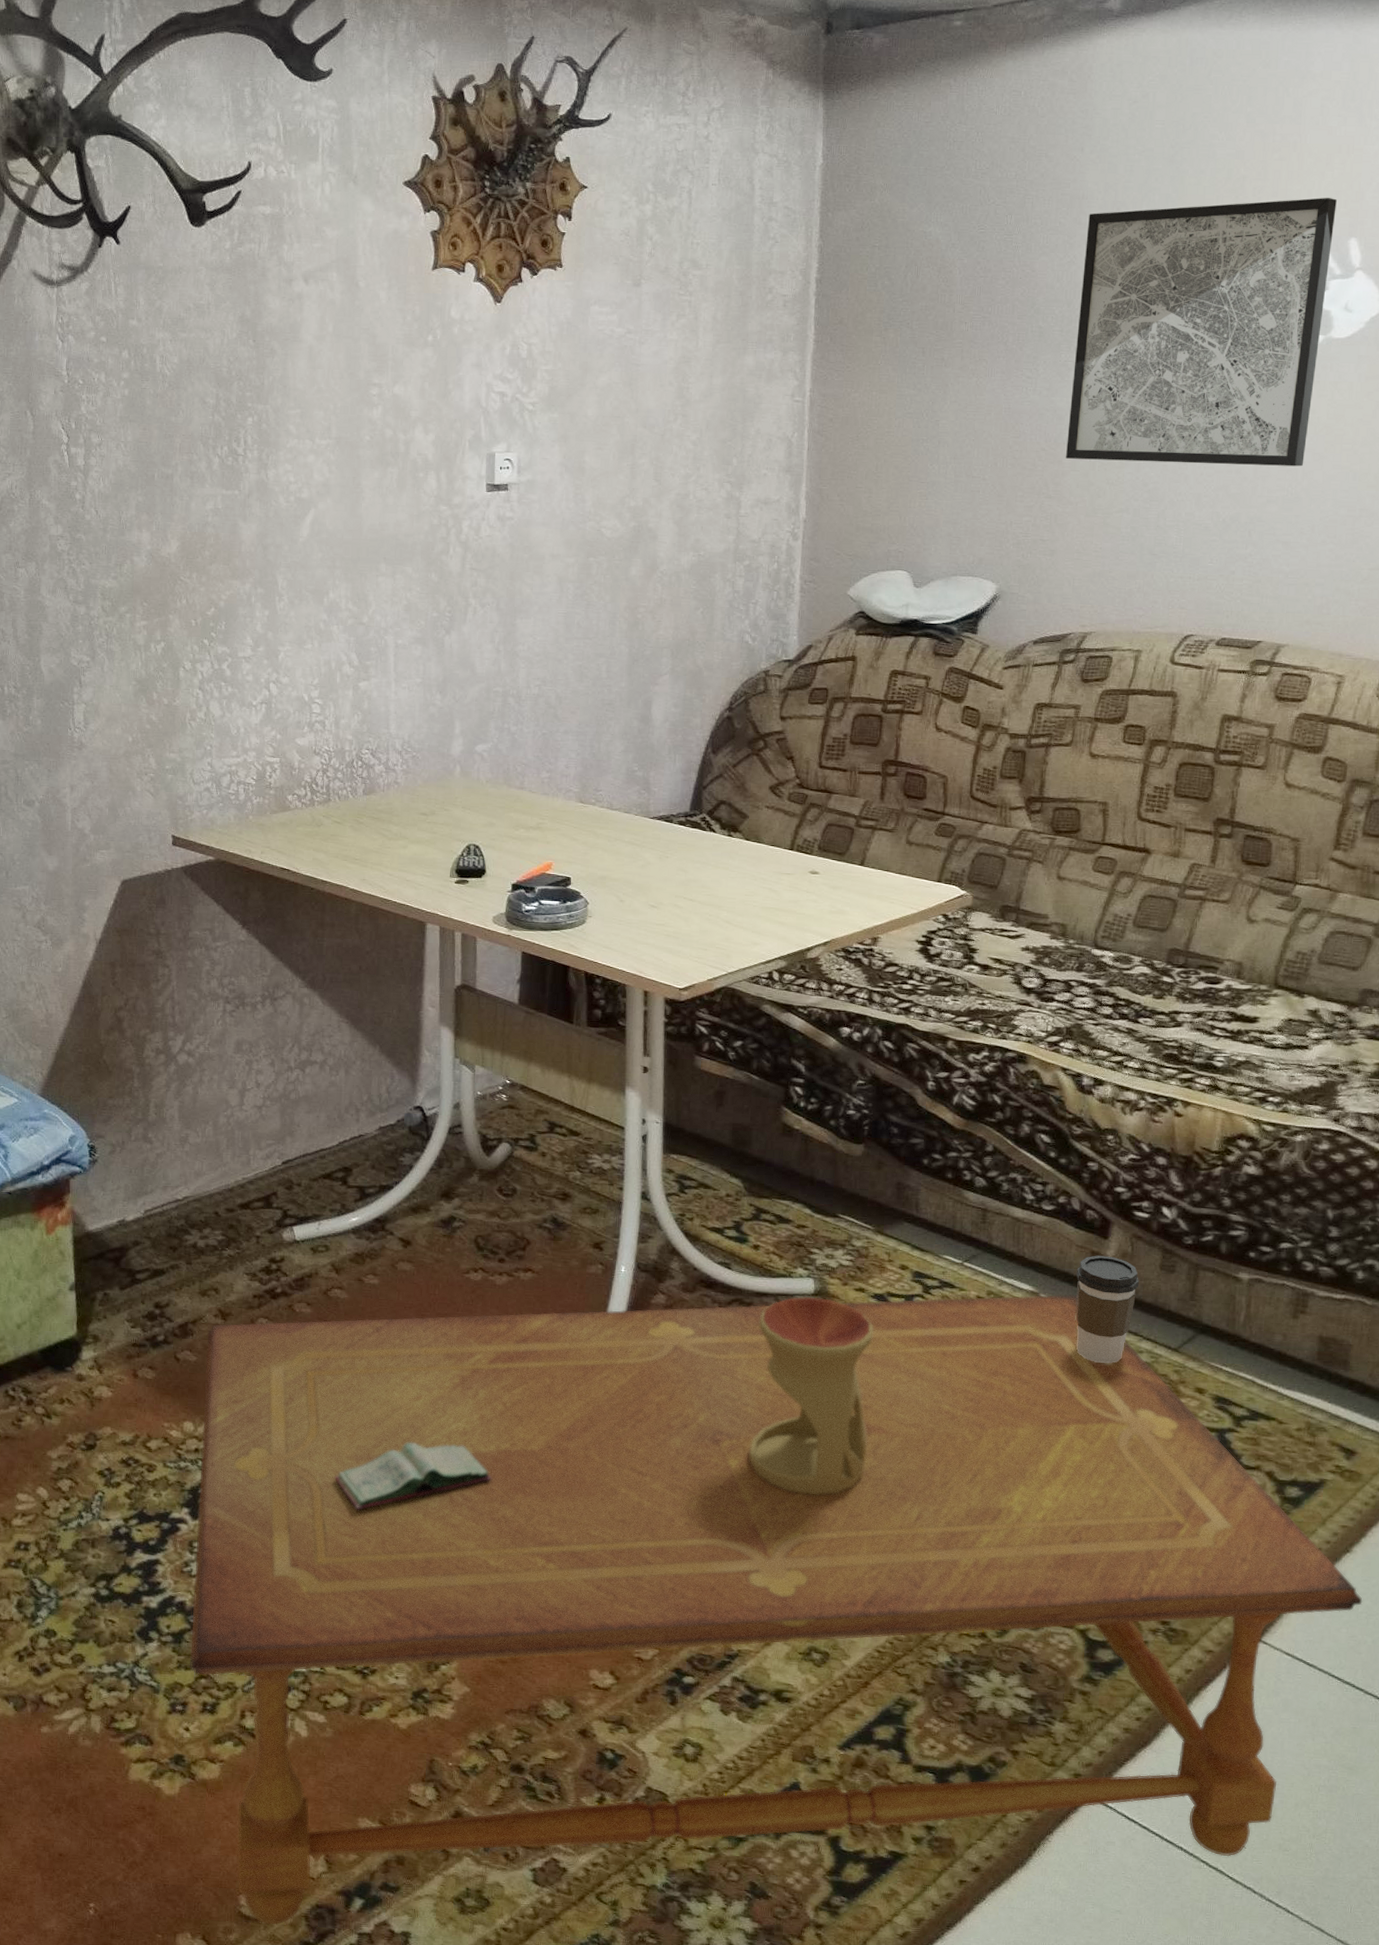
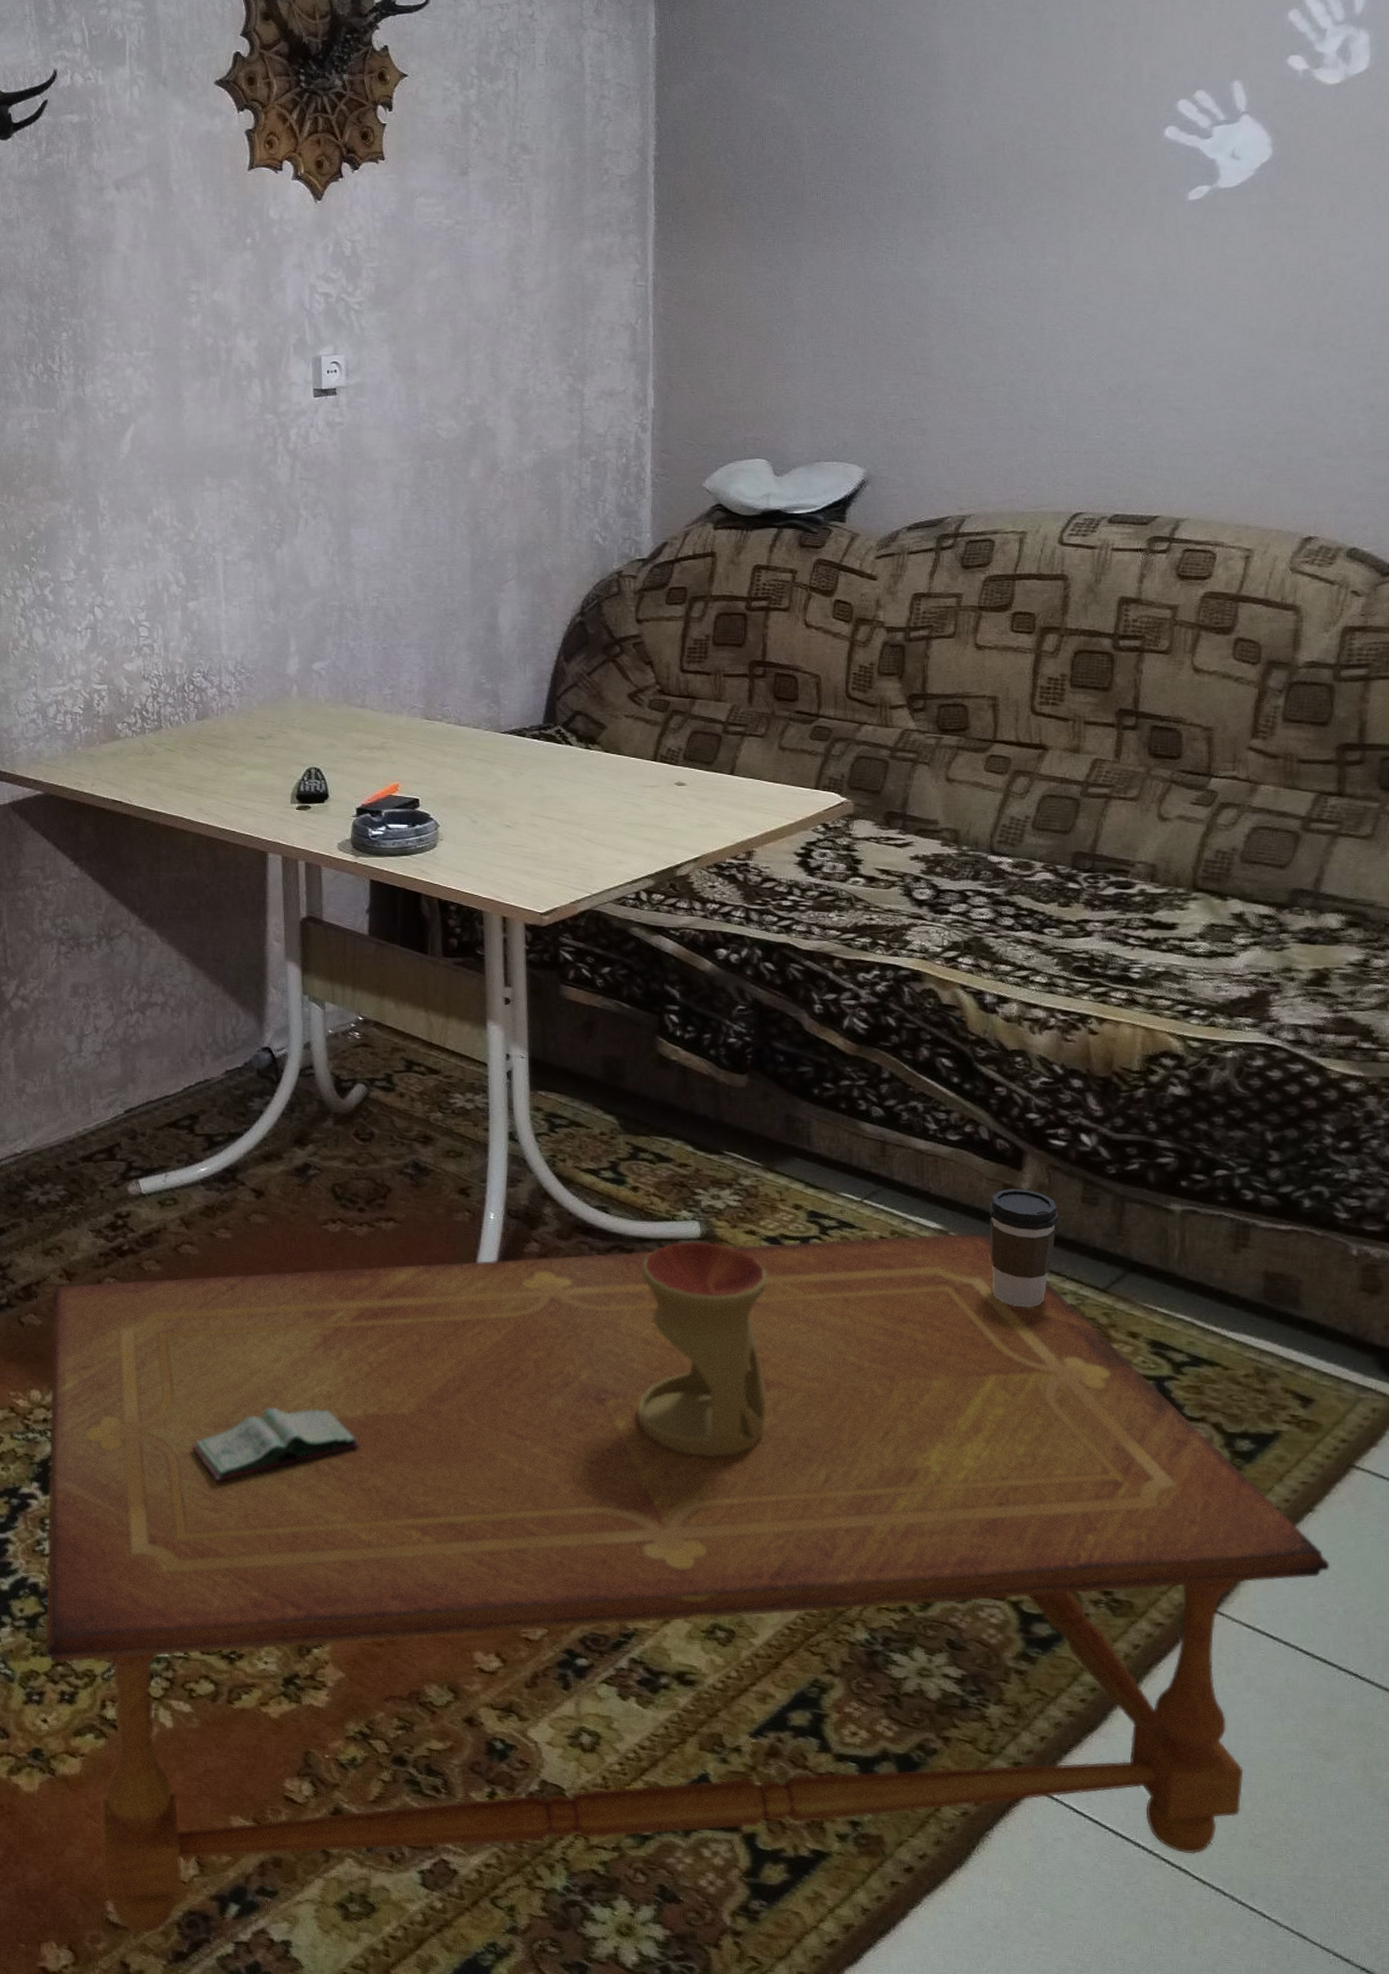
wall art: present [1066,198,1337,467] -> none [933,39,1216,331]

